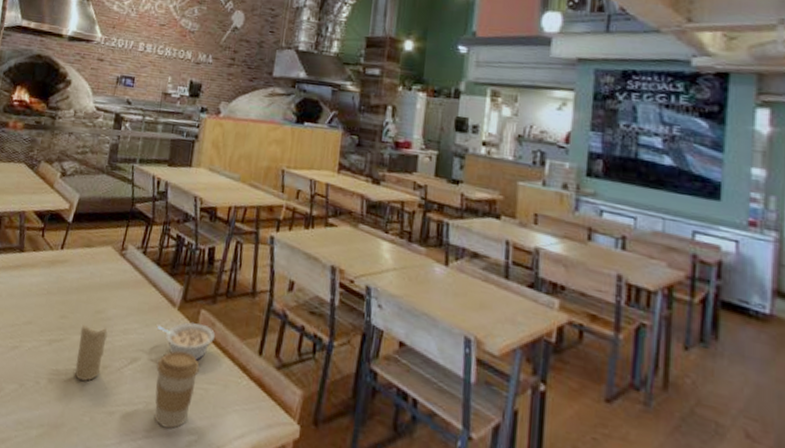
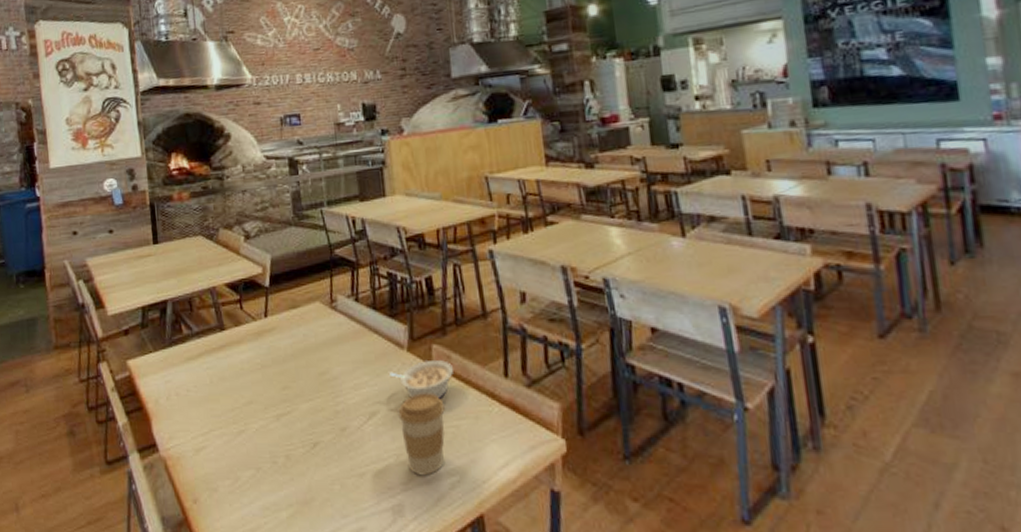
candle: present [74,324,108,382] -> none [307,387,339,448]

